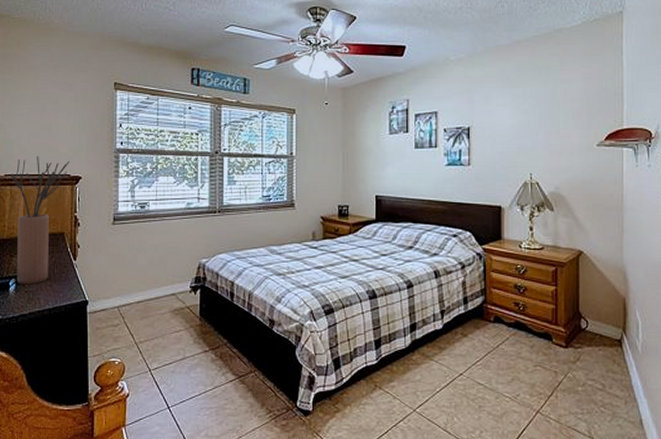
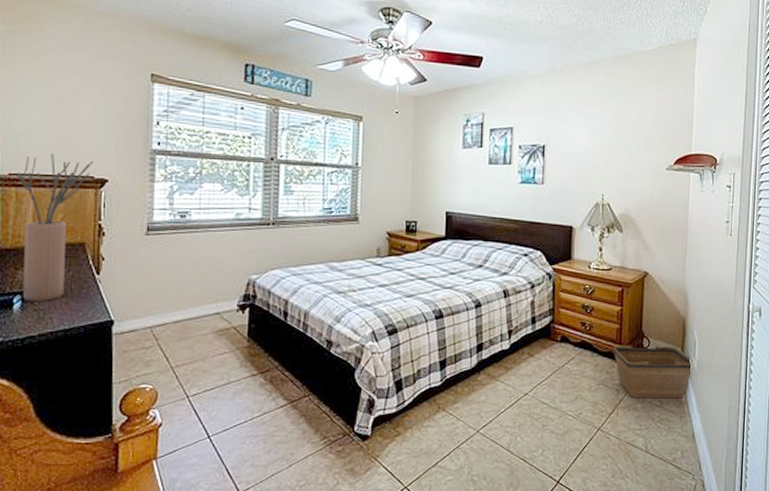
bicycle basket: none [550,326,637,382] -> present [614,345,693,399]

